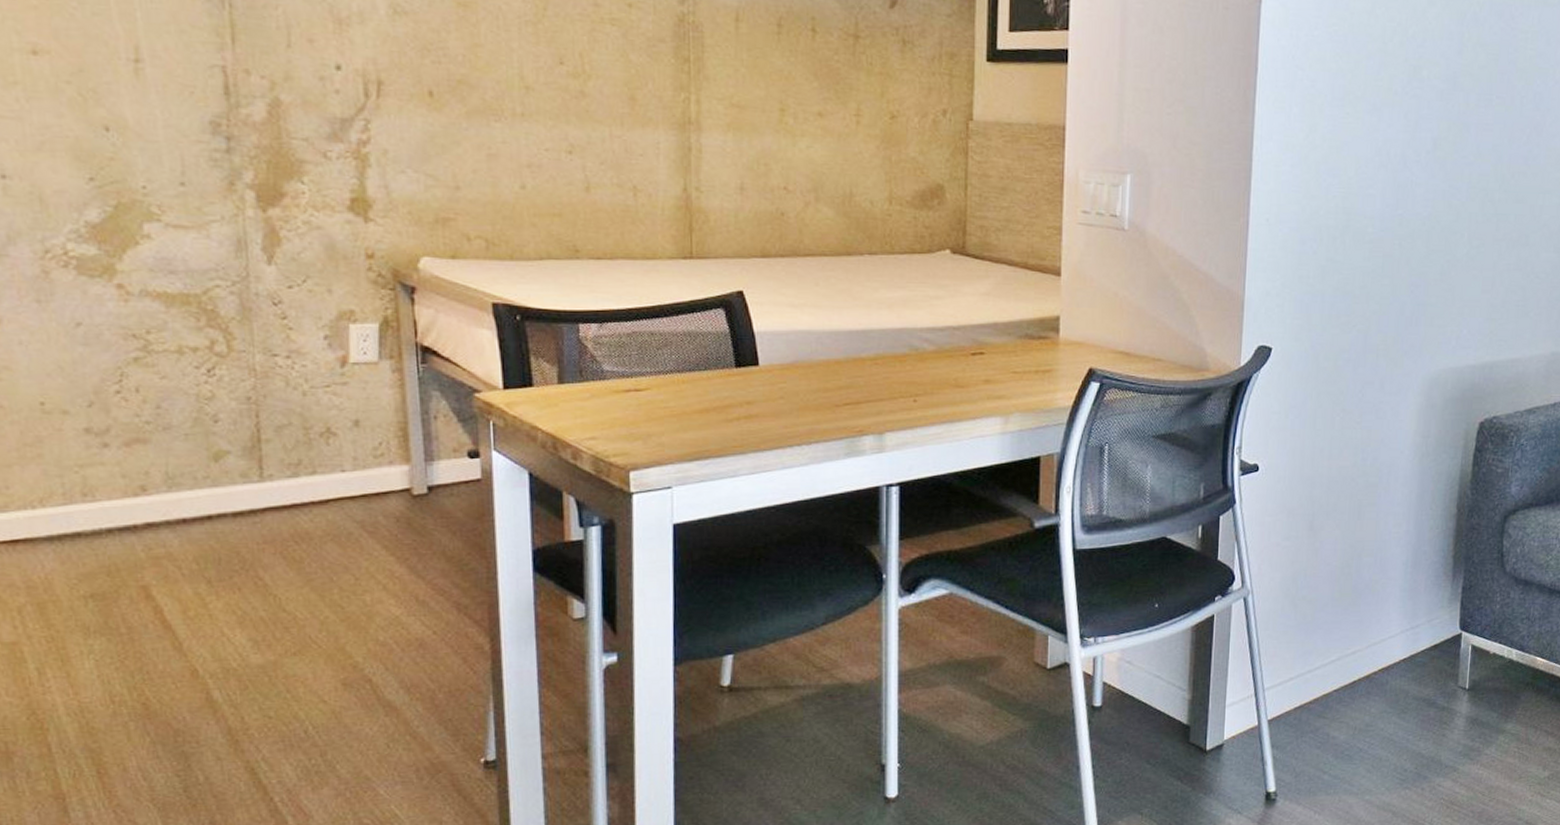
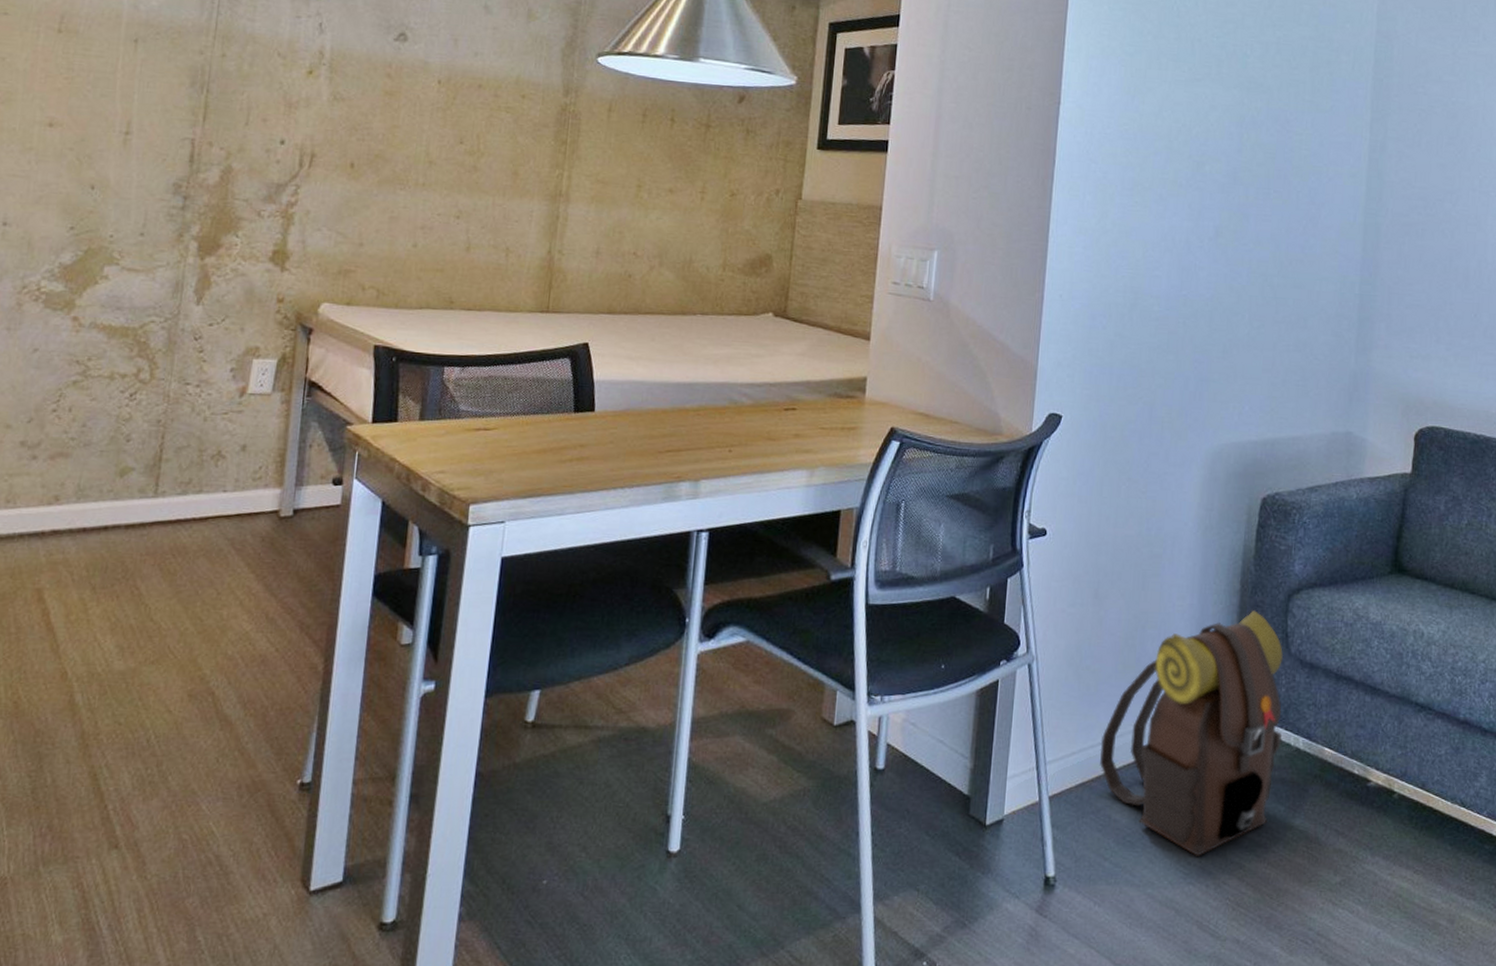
backpack: none [1317,533,1499,764] -> present [1100,610,1284,856]

